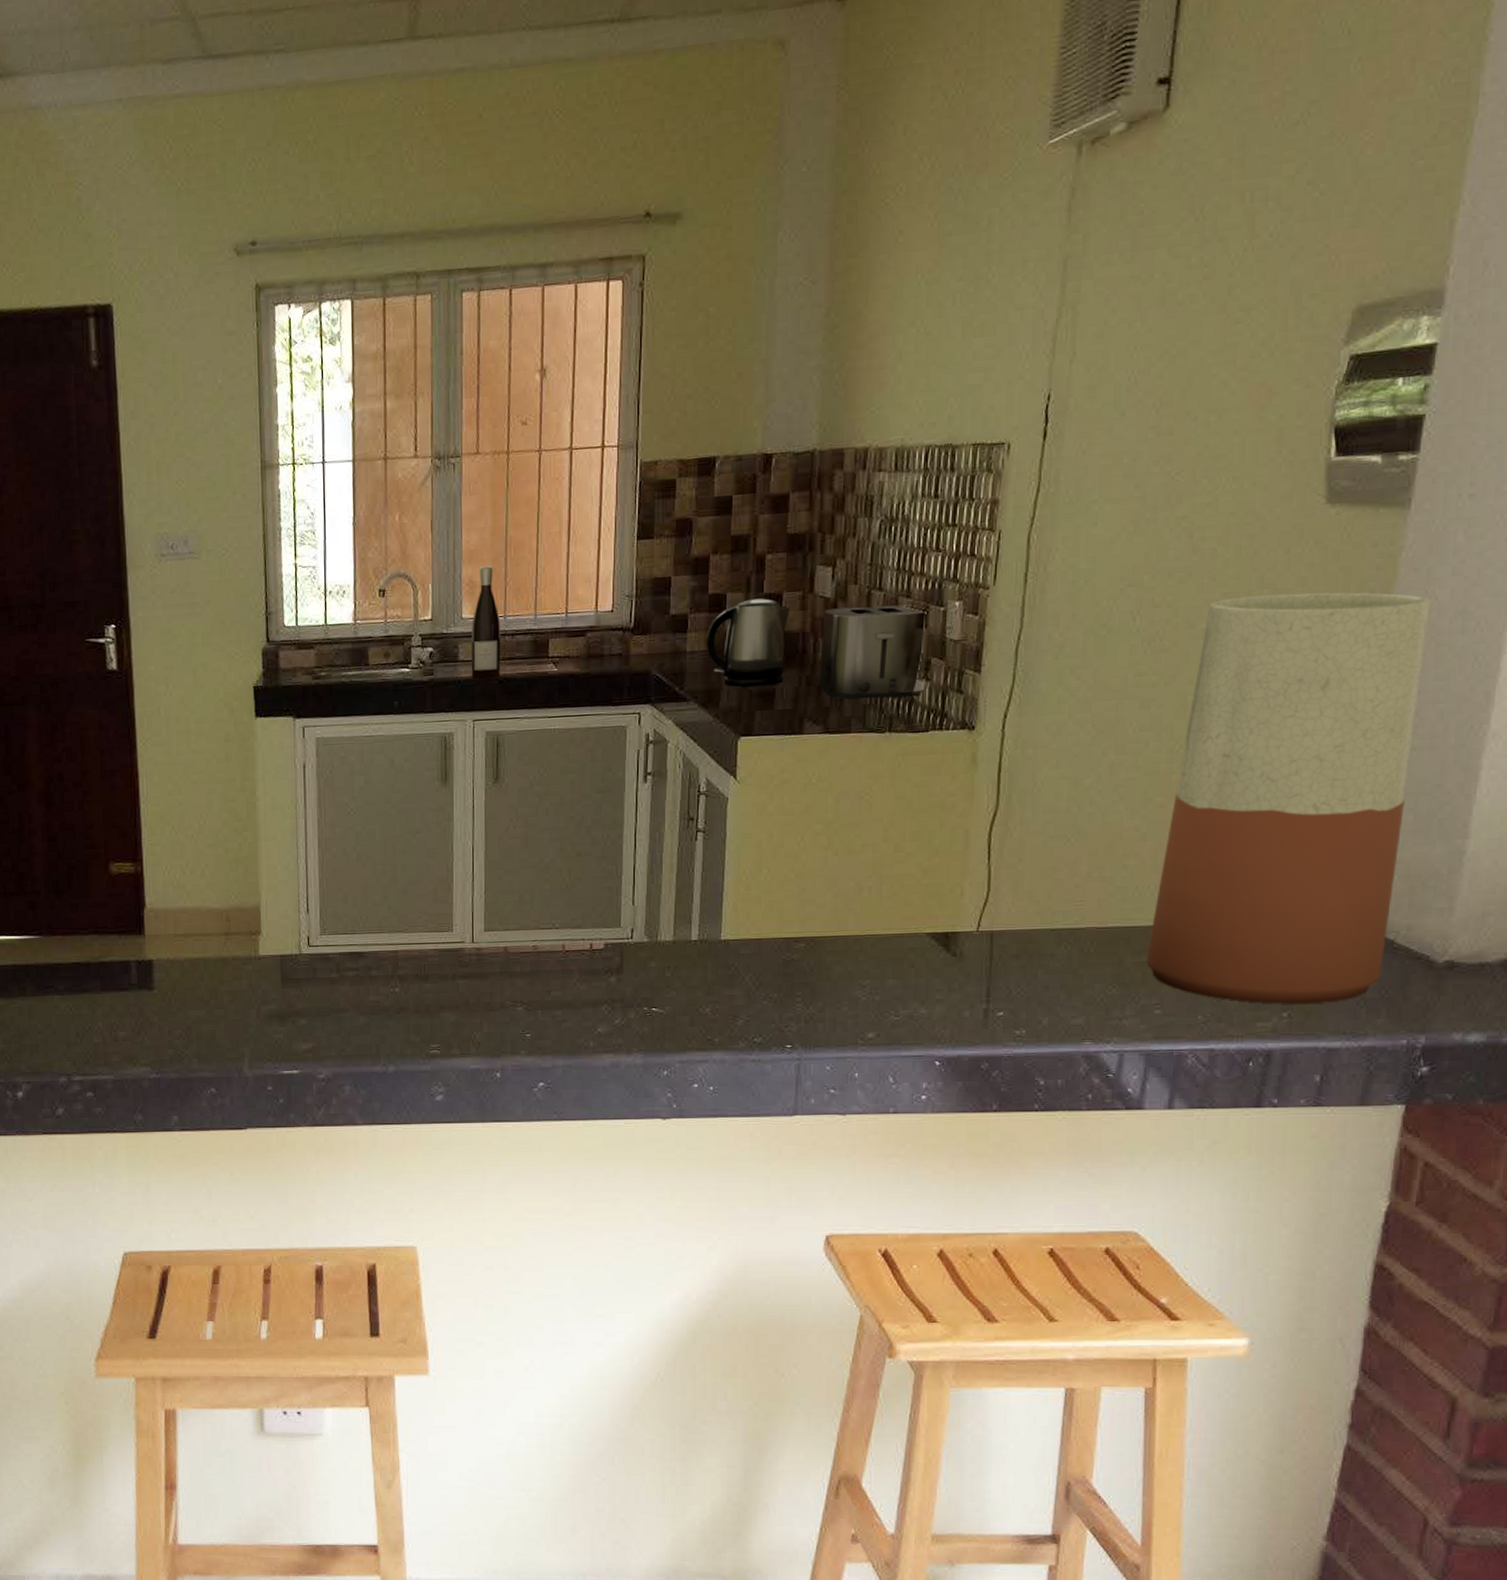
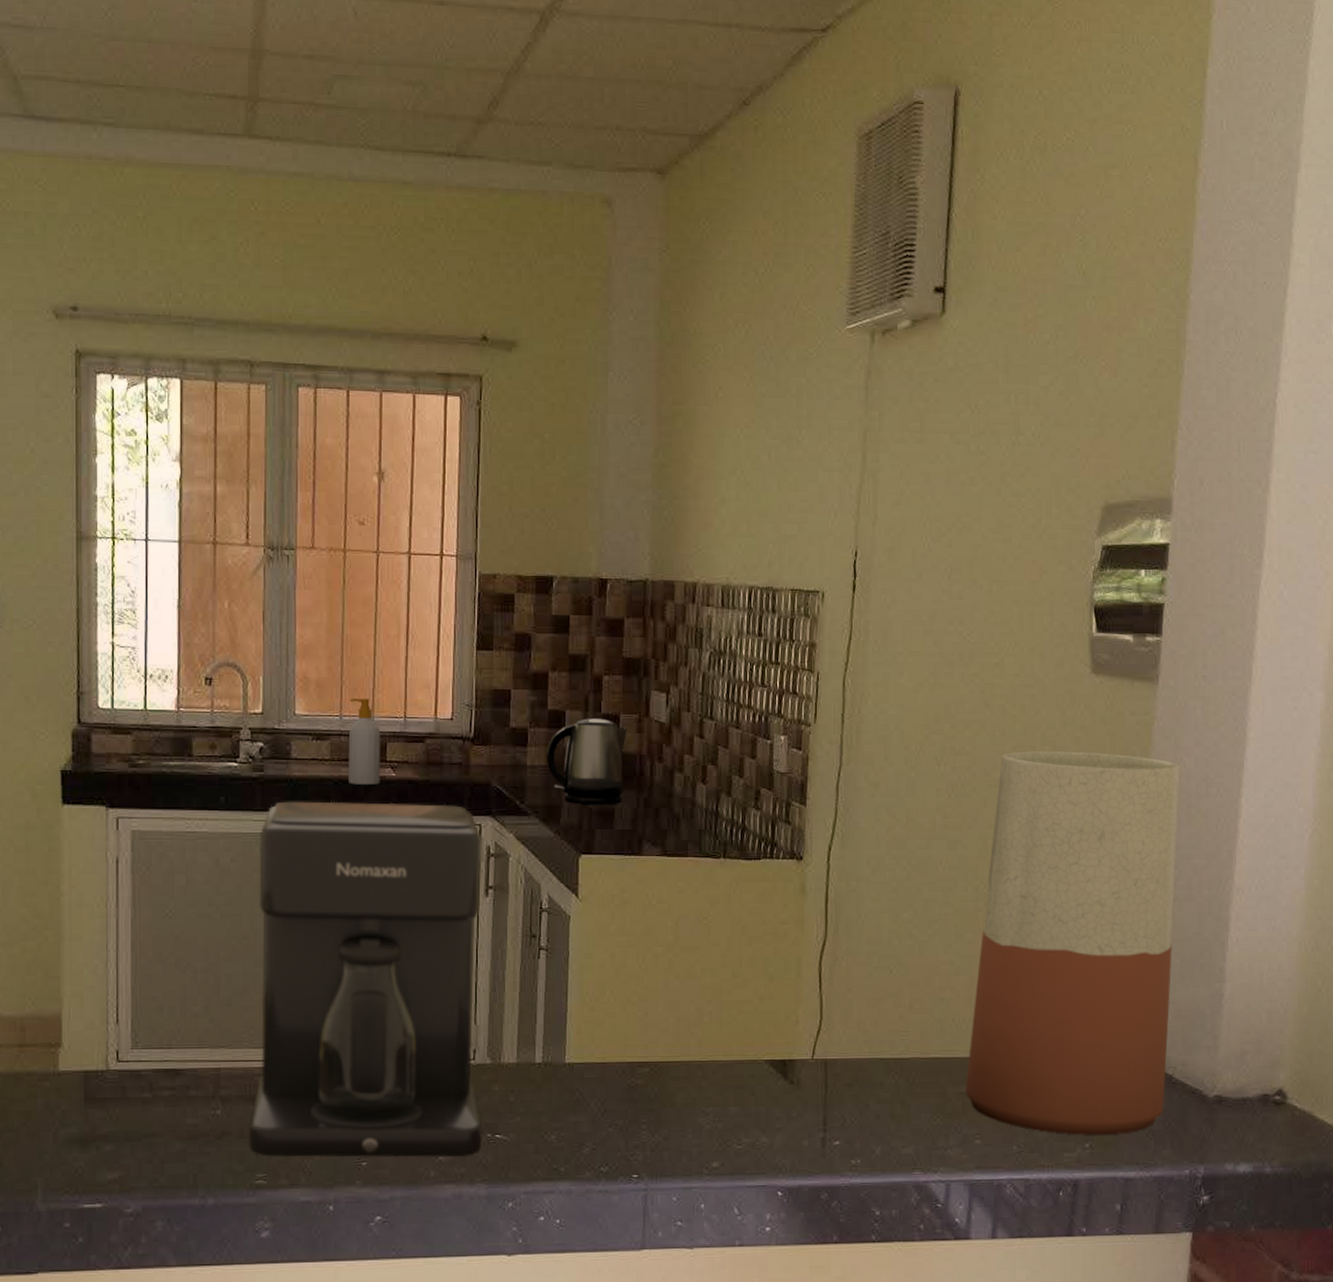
coffee maker: none [423,695,642,1030] -> present [248,801,483,1158]
bottle: present [471,565,501,680] -> none [304,662,336,780]
soap bottle: none [512,596,544,682] -> present [348,698,381,785]
toaster: present [820,605,928,701] -> none [657,733,756,825]

